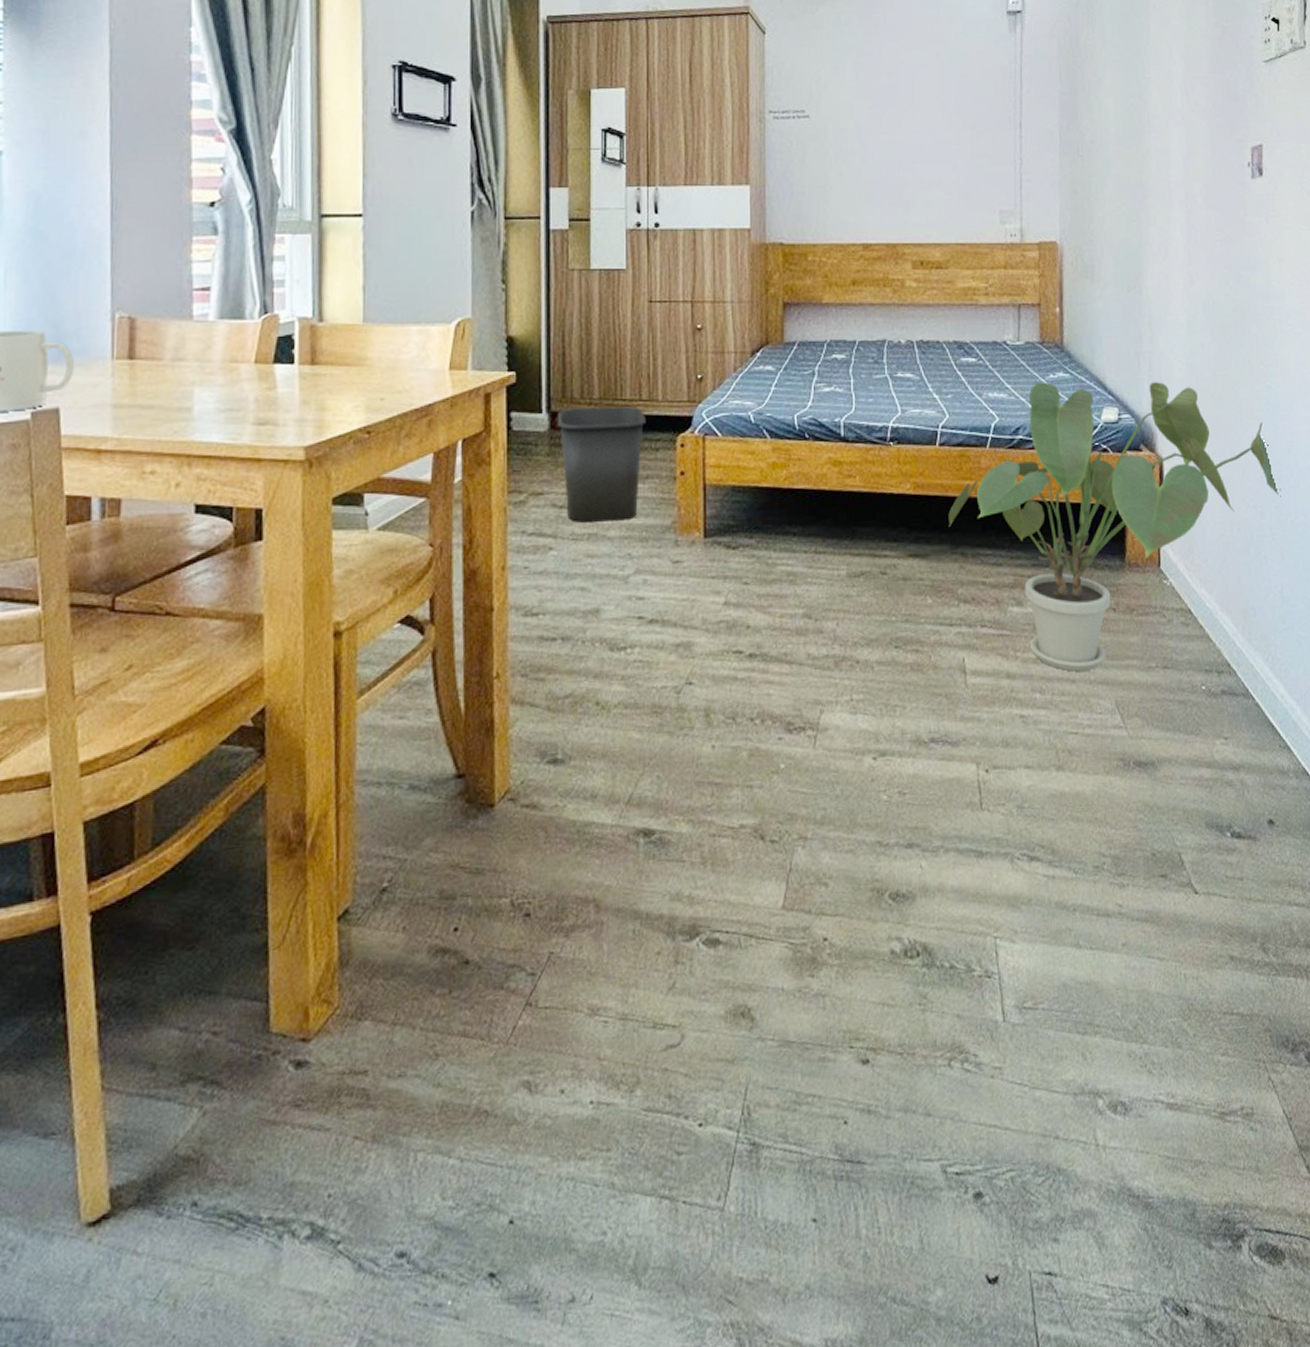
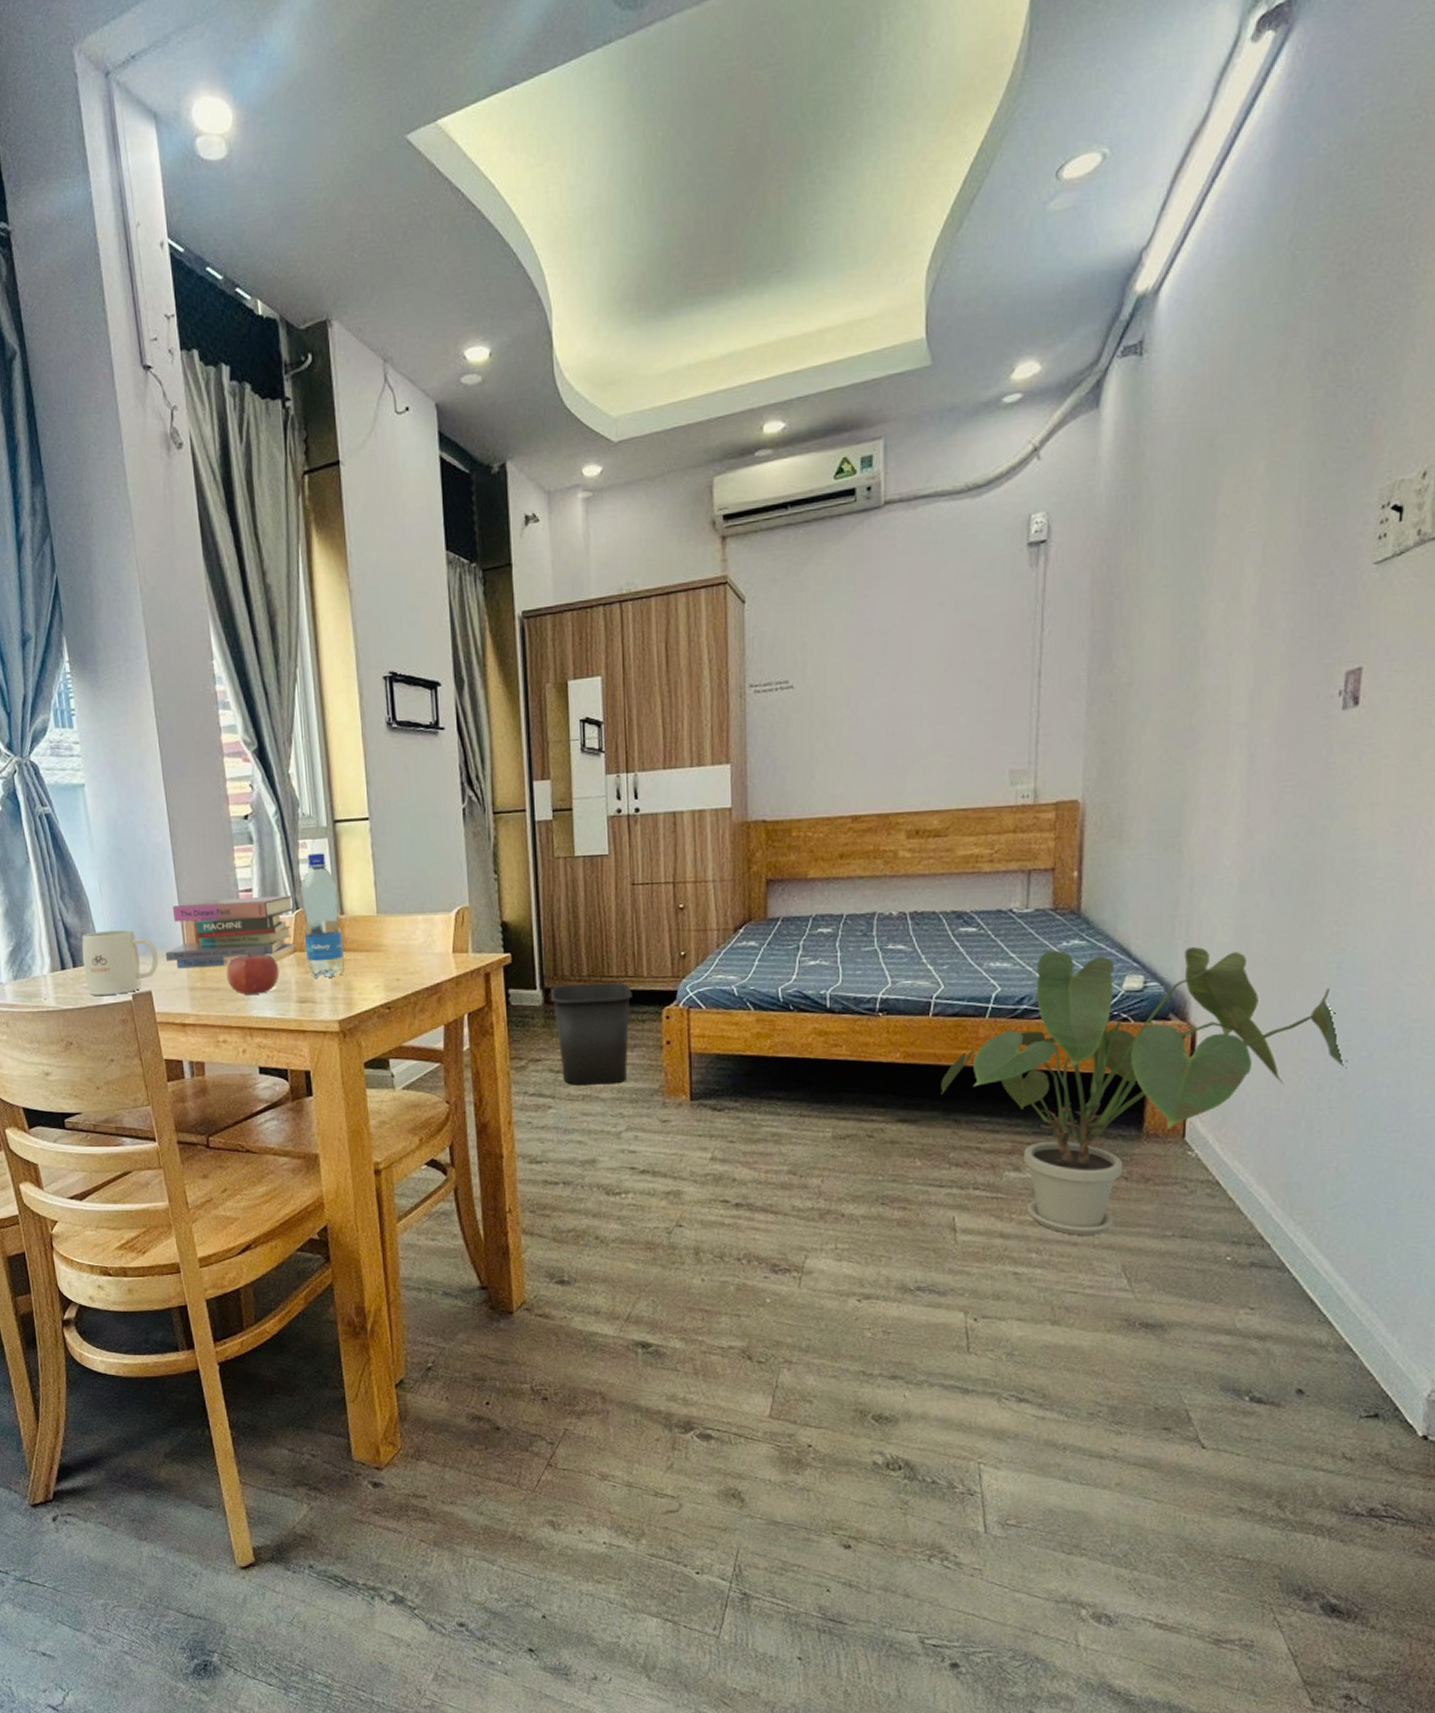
books: none [84,297,260,381] -> present [165,896,296,969]
fruit: none [164,361,235,414] -> present [226,951,280,995]
bottle: none [270,250,319,397] -> present [301,853,344,979]

